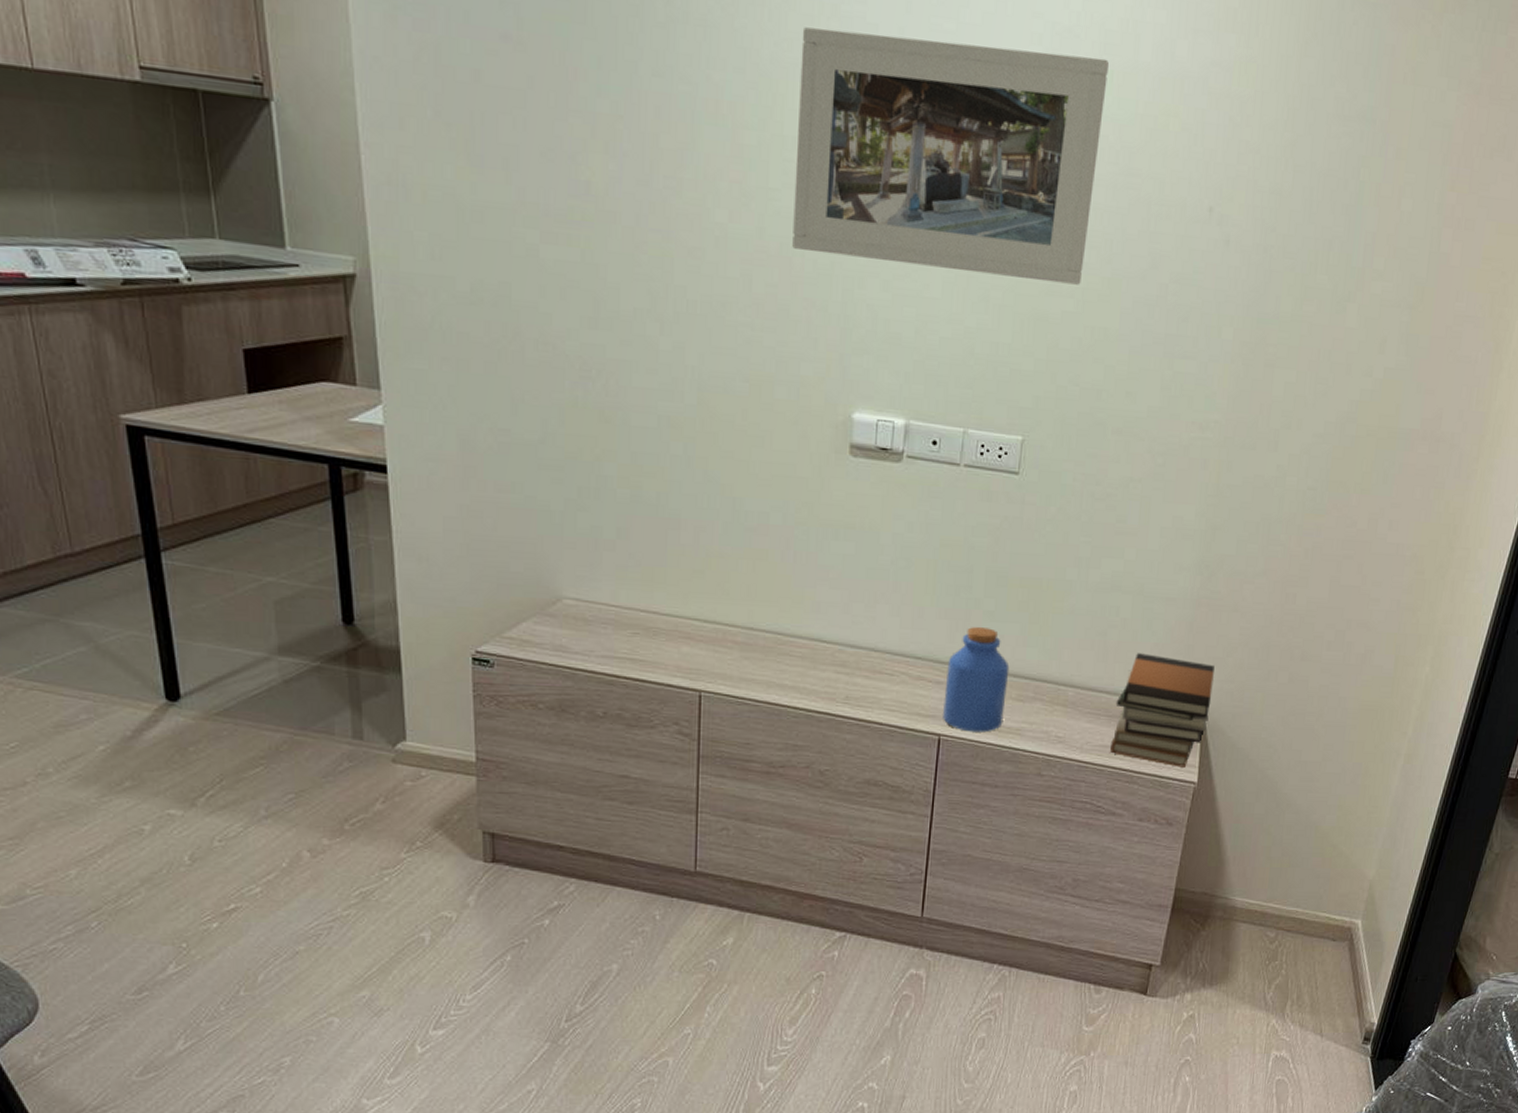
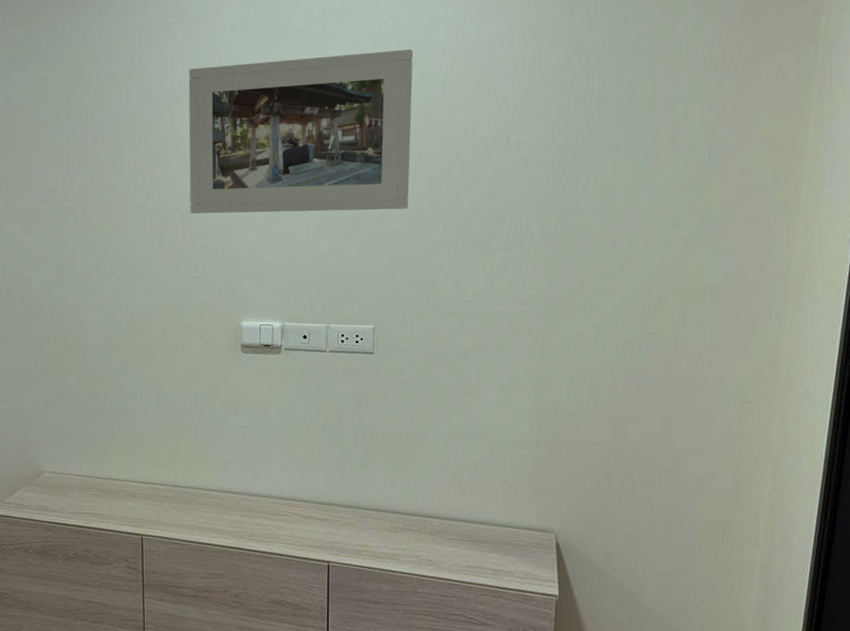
jar: present [943,626,1010,732] -> none [329,473,381,559]
book stack: present [1110,653,1215,768] -> none [475,487,562,583]

